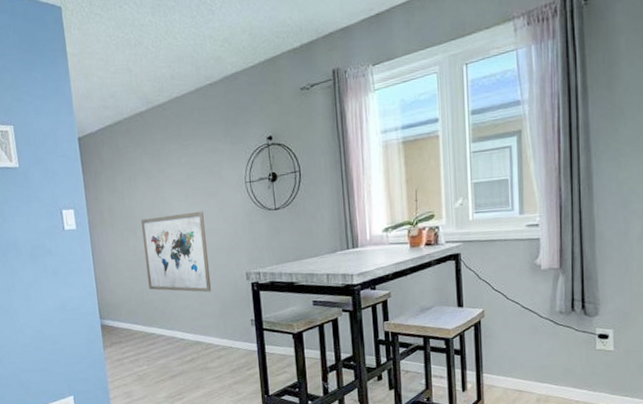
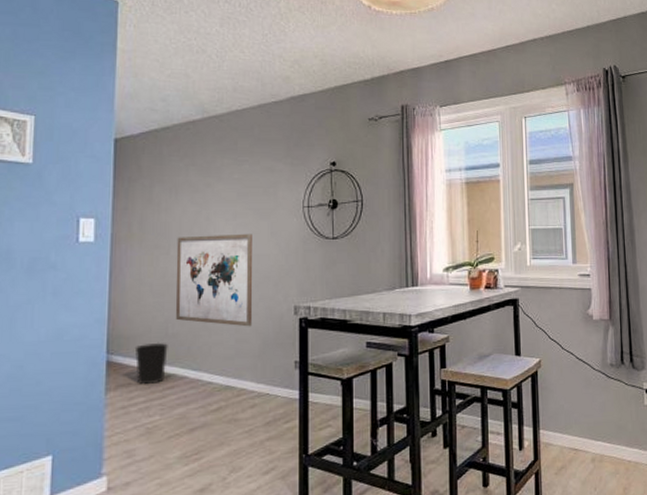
wastebasket: none [120,308,147,343] -> present [134,342,168,385]

